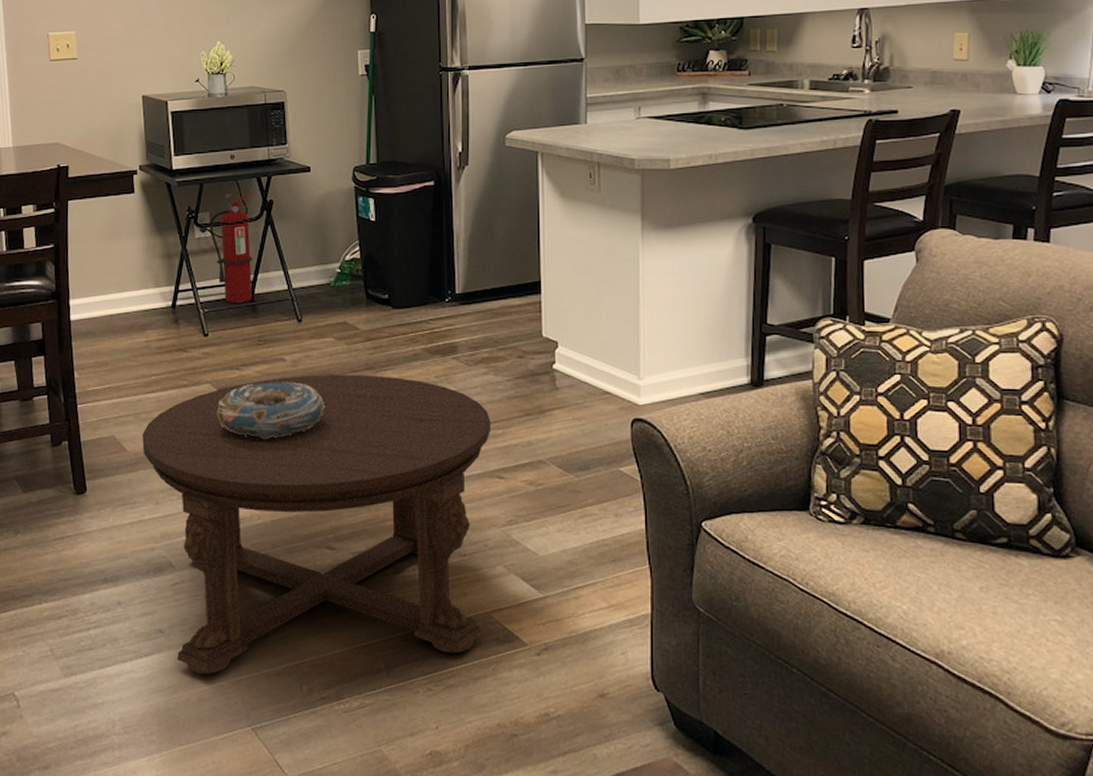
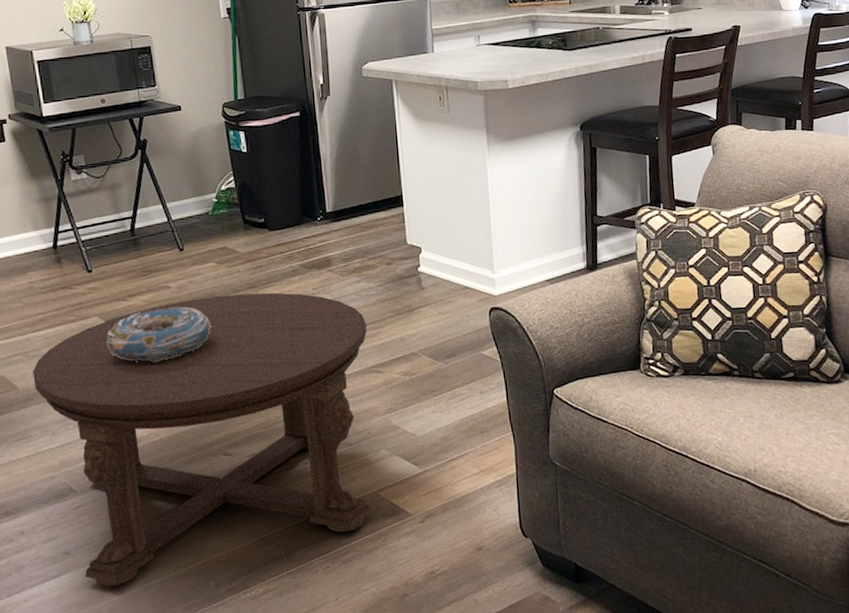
fire extinguisher: present [209,192,253,303] -> none [85,133,134,239]

